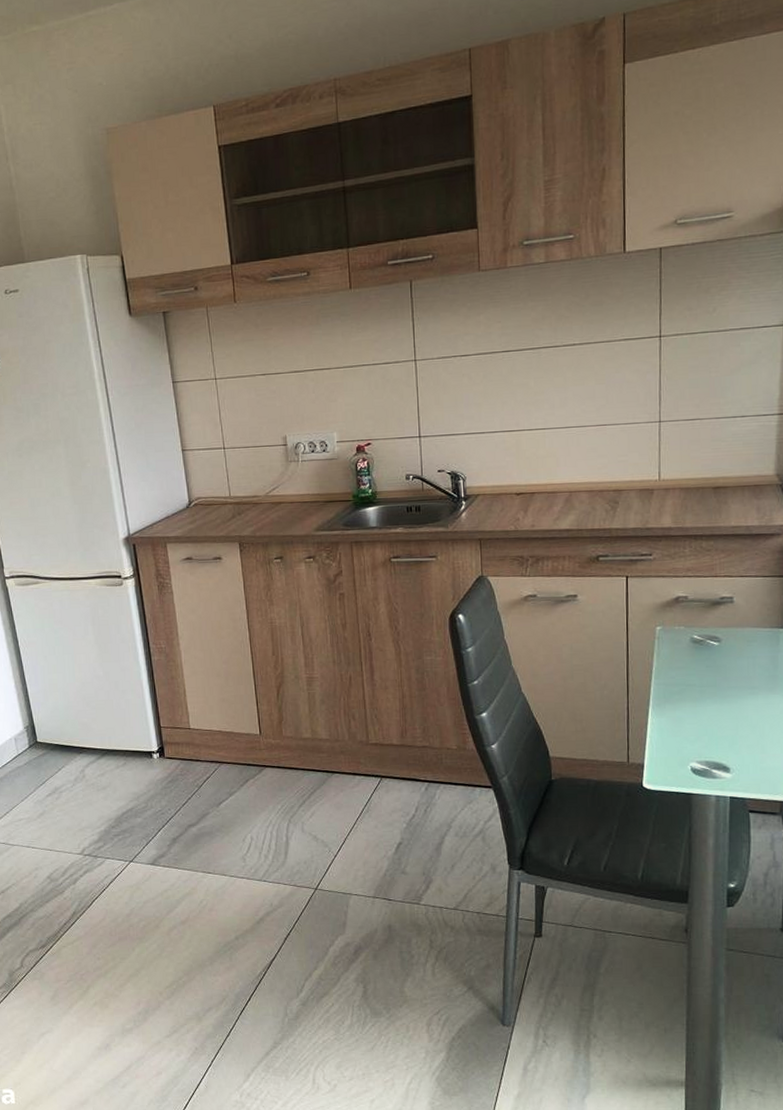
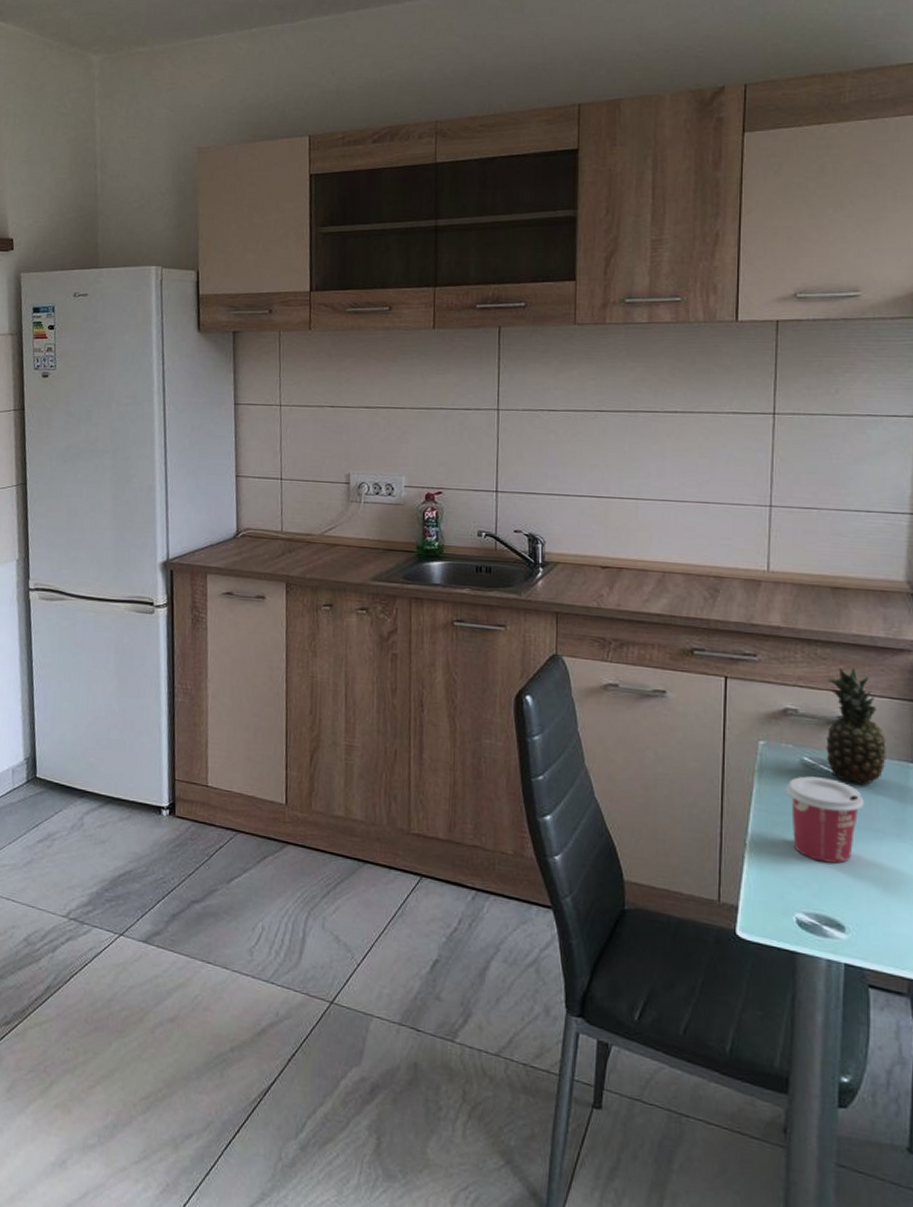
cup: none [679,650,744,719] -> present [785,776,864,864]
fruit: none [711,554,761,652] -> present [826,666,886,785]

